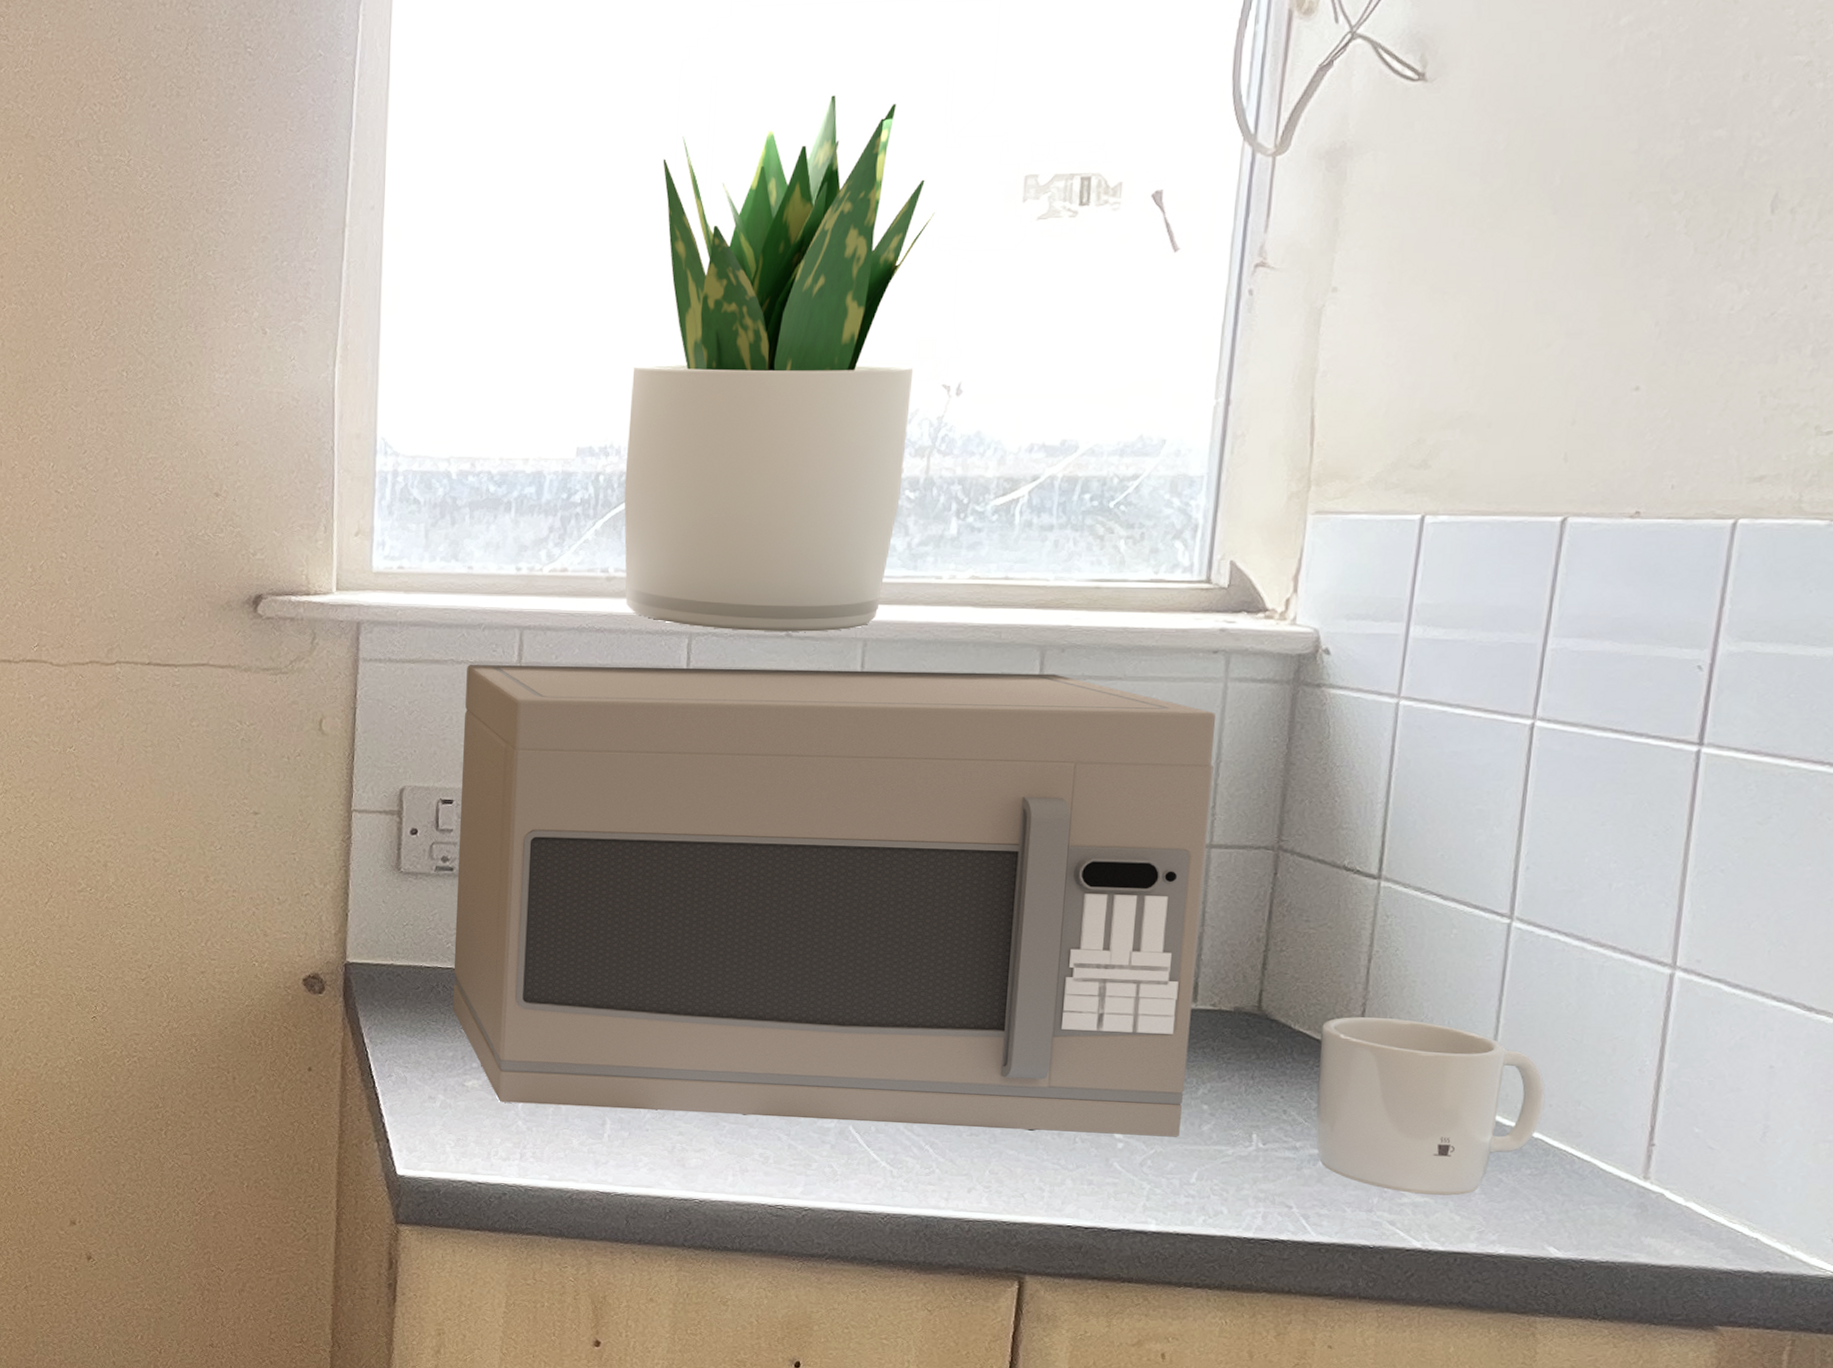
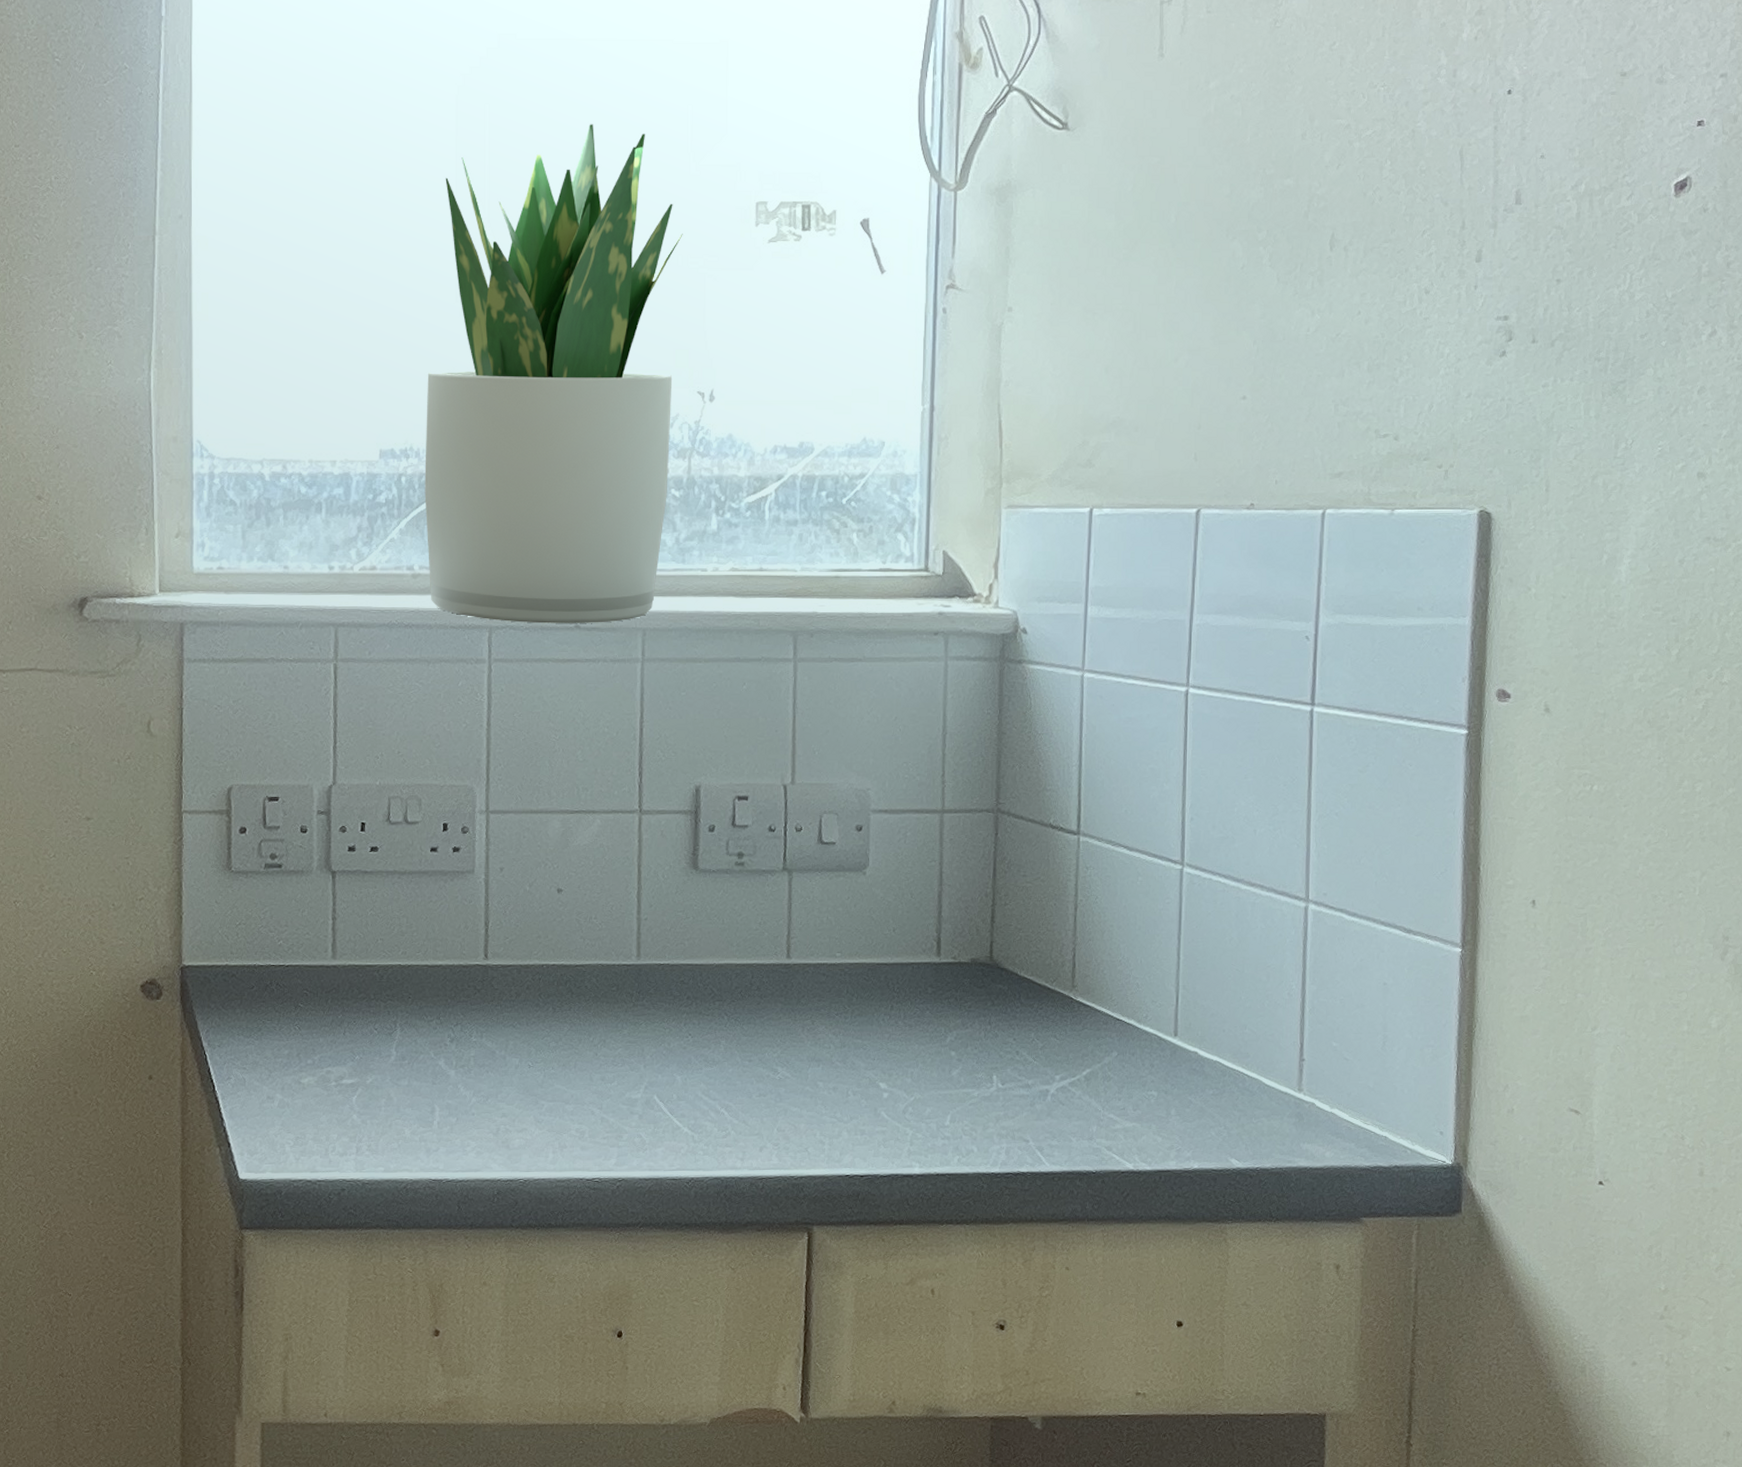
microwave: present [453,665,1216,1137] -> none [286,657,941,1097]
mug: present [1315,1016,1546,1196] -> none [1042,960,1219,1121]

